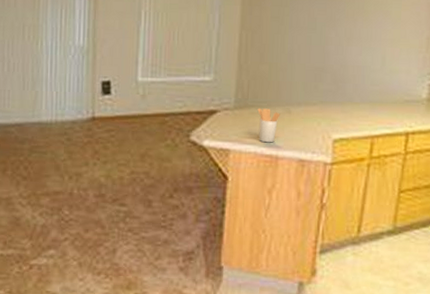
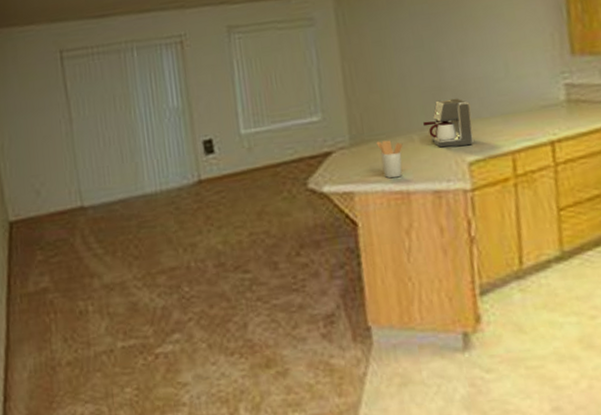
coffee maker: none [302,80,345,125] -> present [423,98,474,148]

